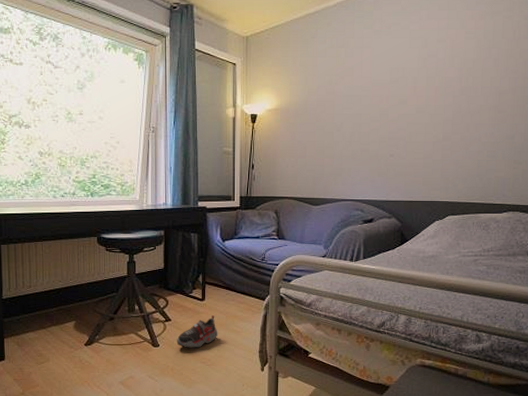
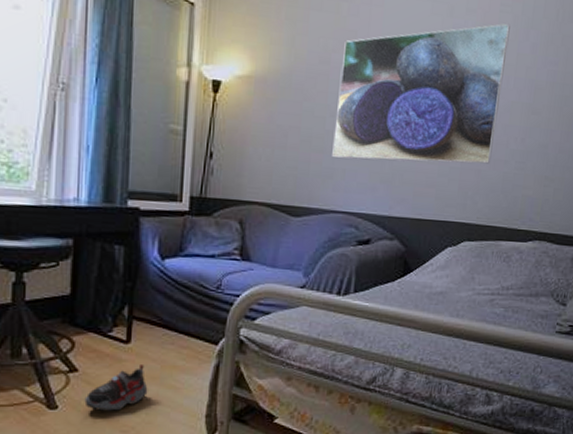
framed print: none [340,46,475,161] -> present [332,23,510,164]

